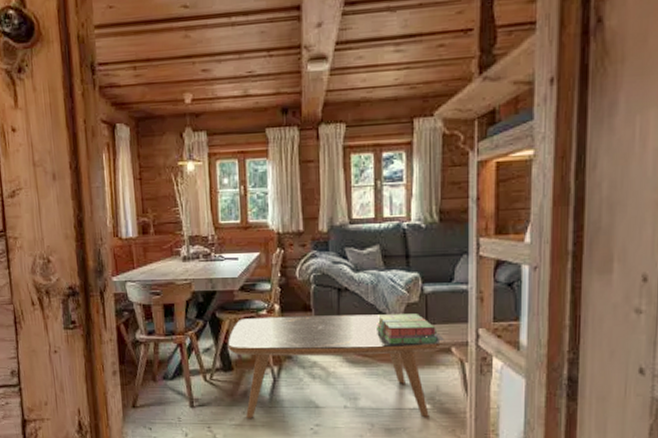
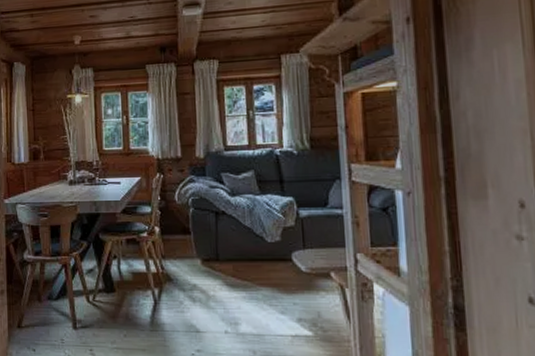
coffee table: present [228,314,445,418] -> none [110,238,324,345]
stack of books: present [375,314,439,345] -> none [253,238,318,269]

